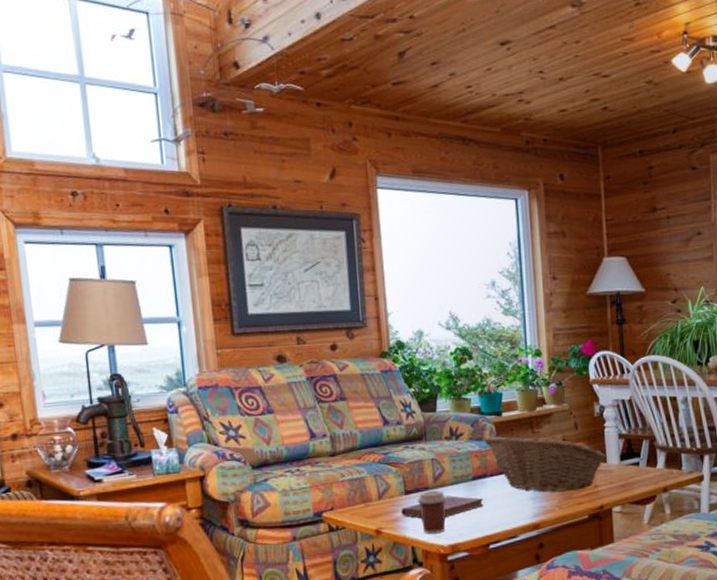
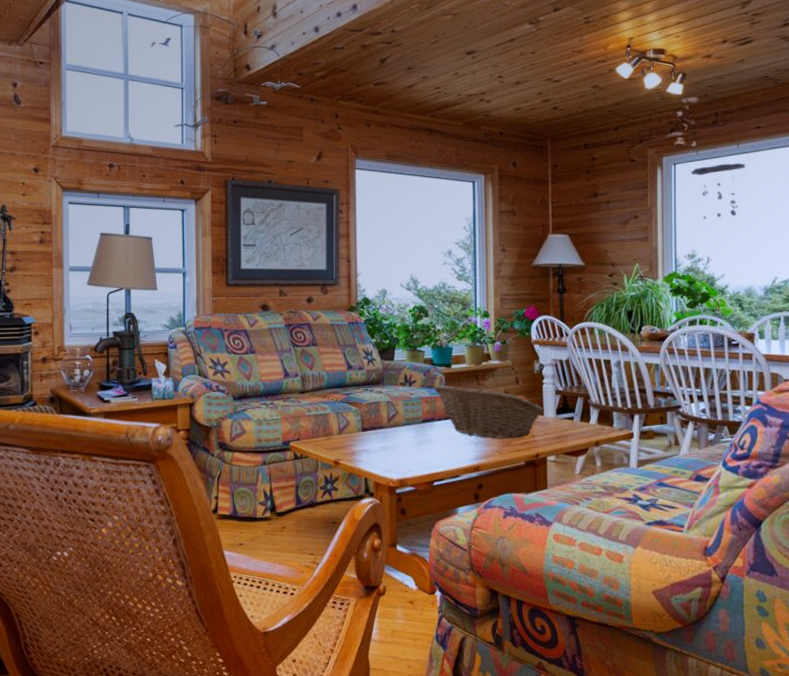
diary: present [401,495,484,518] -> none [358,435,431,454]
coffee cup: present [417,490,448,534] -> none [372,430,399,468]

